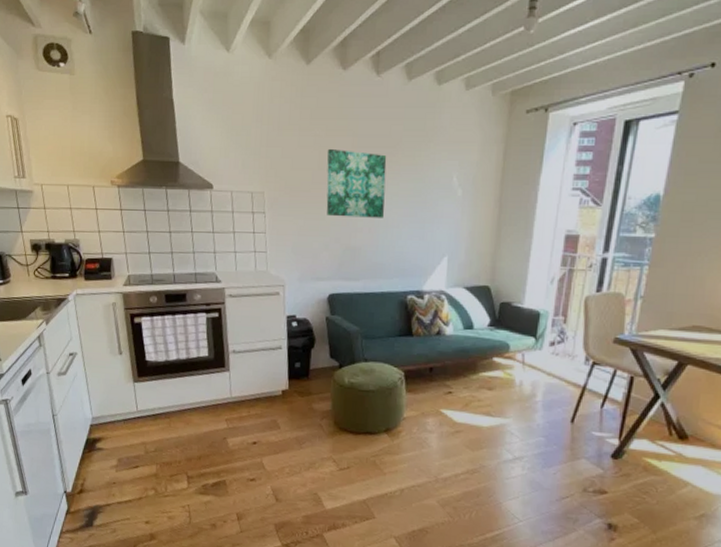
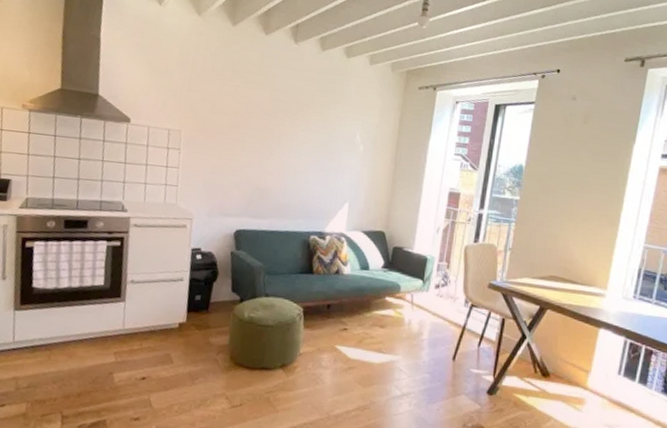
wall art: present [326,148,387,218] -> none [240,98,299,164]

